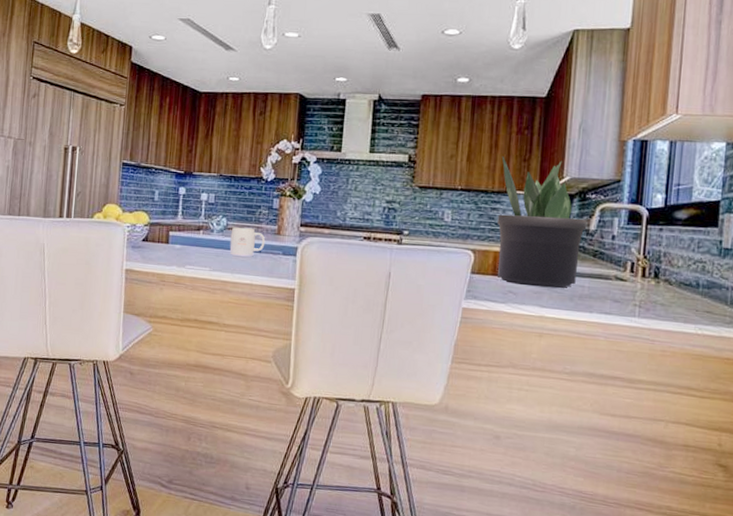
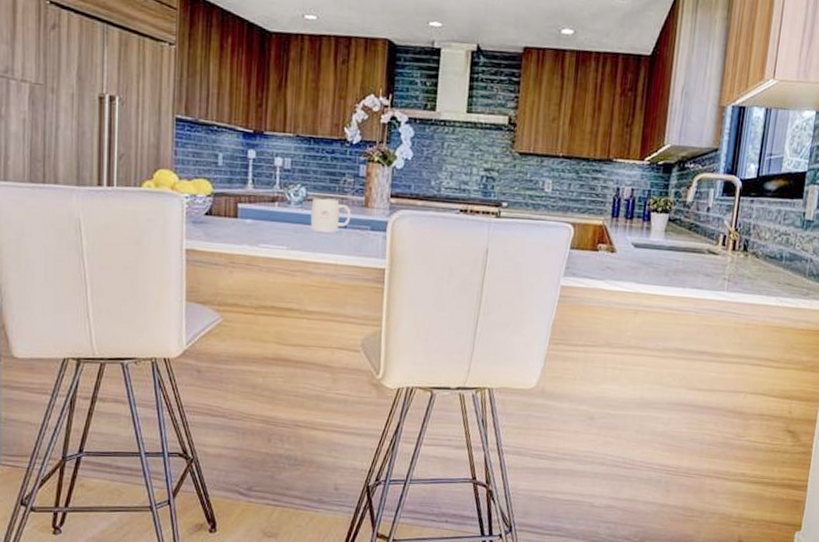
planter: present [497,156,586,289] -> none [597,121,684,264]

